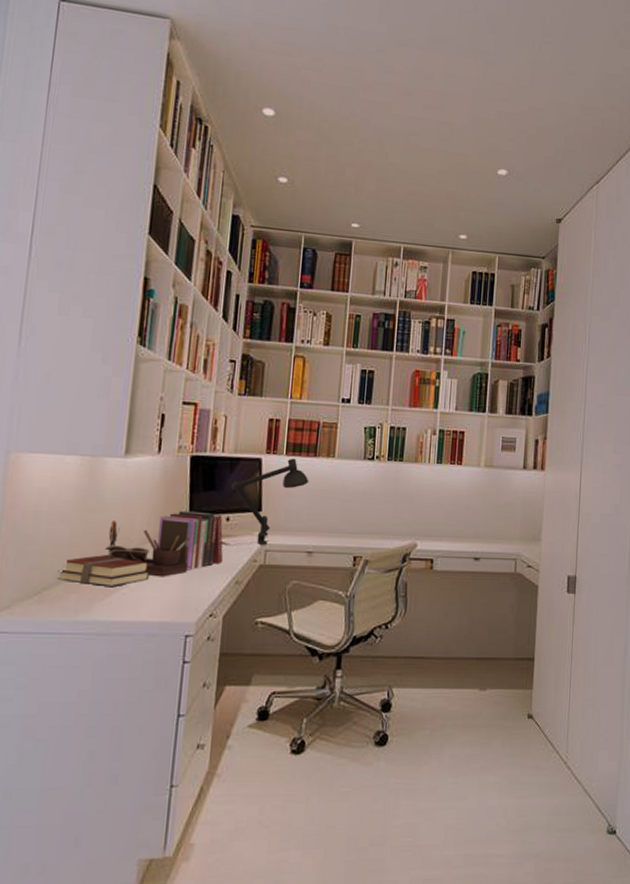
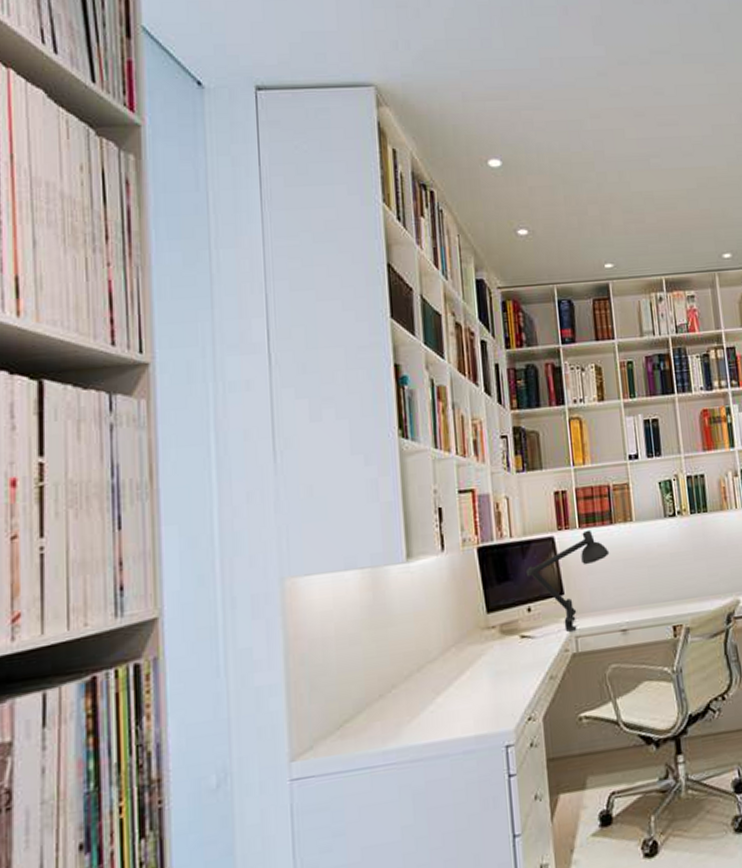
books: present [57,555,150,588] -> none [357,671,456,709]
desk organizer: present [100,521,190,577] -> none [399,633,496,688]
books: present [157,510,223,571] -> none [456,606,533,674]

